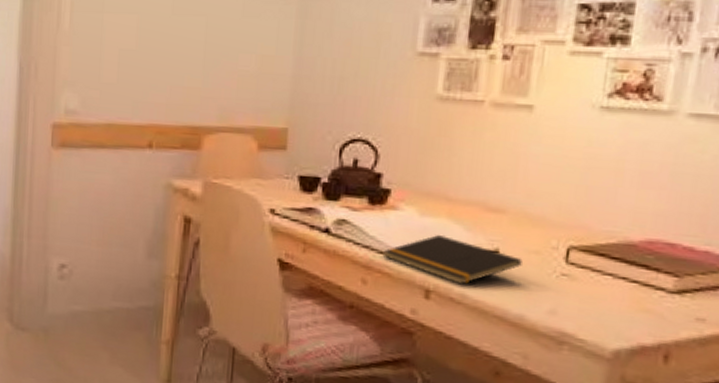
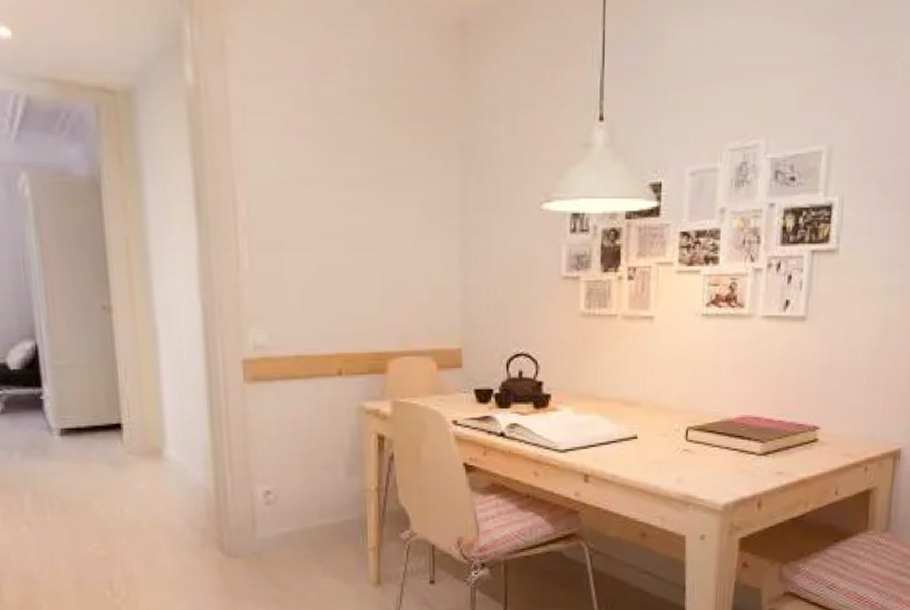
notepad: present [384,234,522,285] -> none [550,428,655,467]

